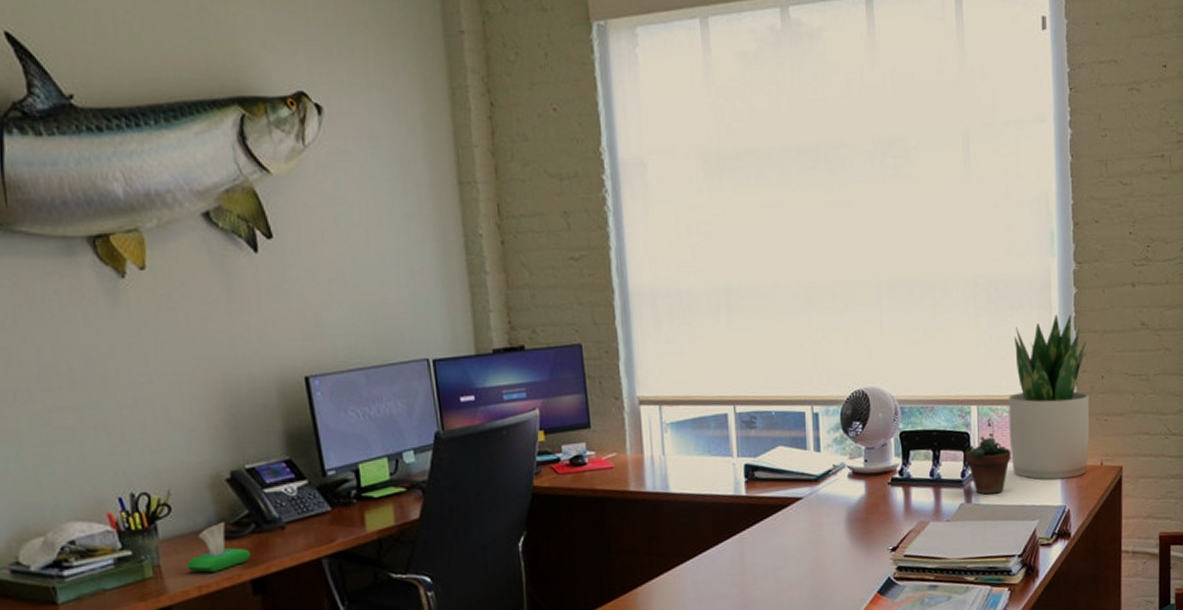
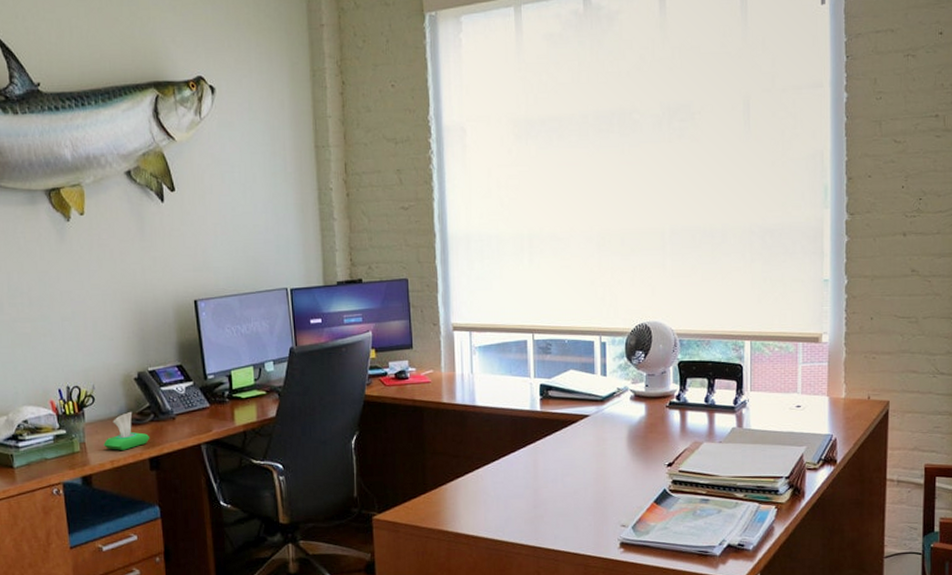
succulent plant: present [965,418,1011,495] -> none [738,352,781,421]
planter: present [1008,314,1090,480] -> none [780,260,858,410]

